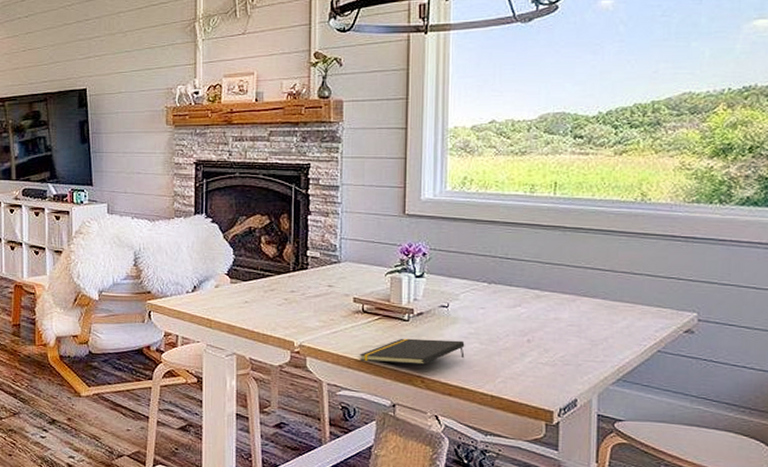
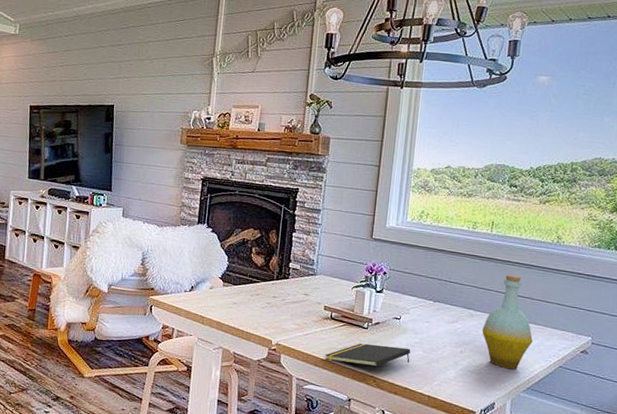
bottle: none [553,244,619,358] -> present [482,274,533,370]

